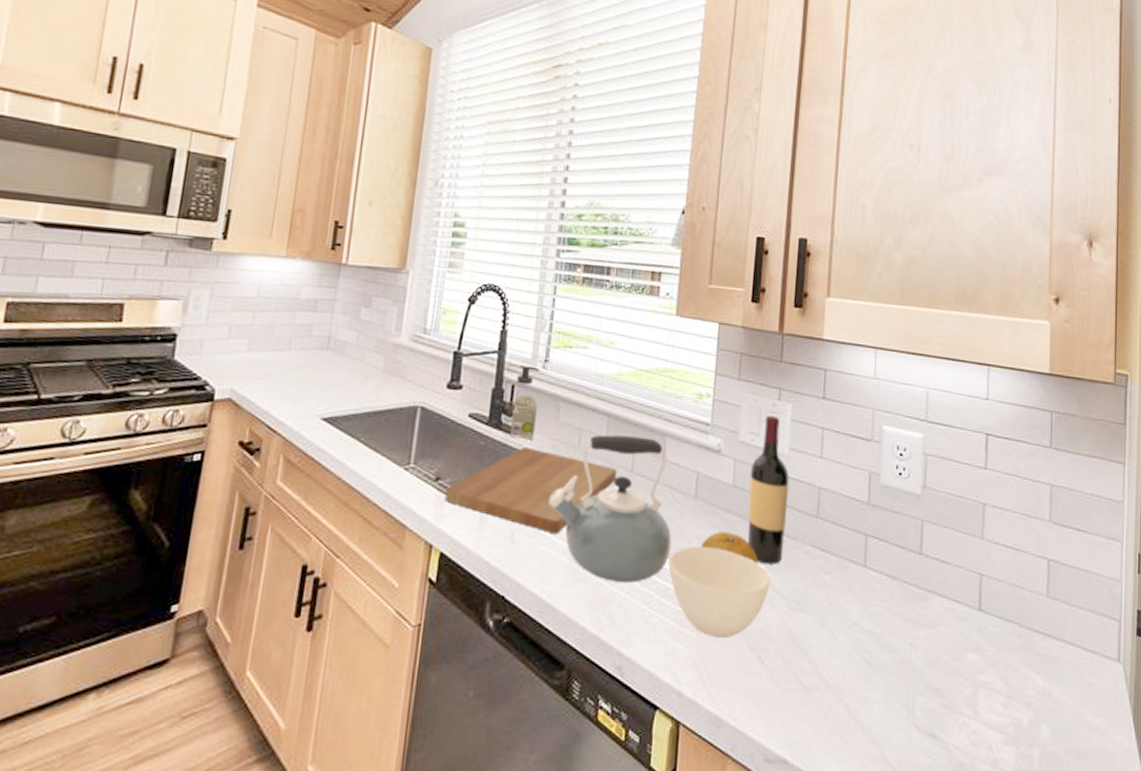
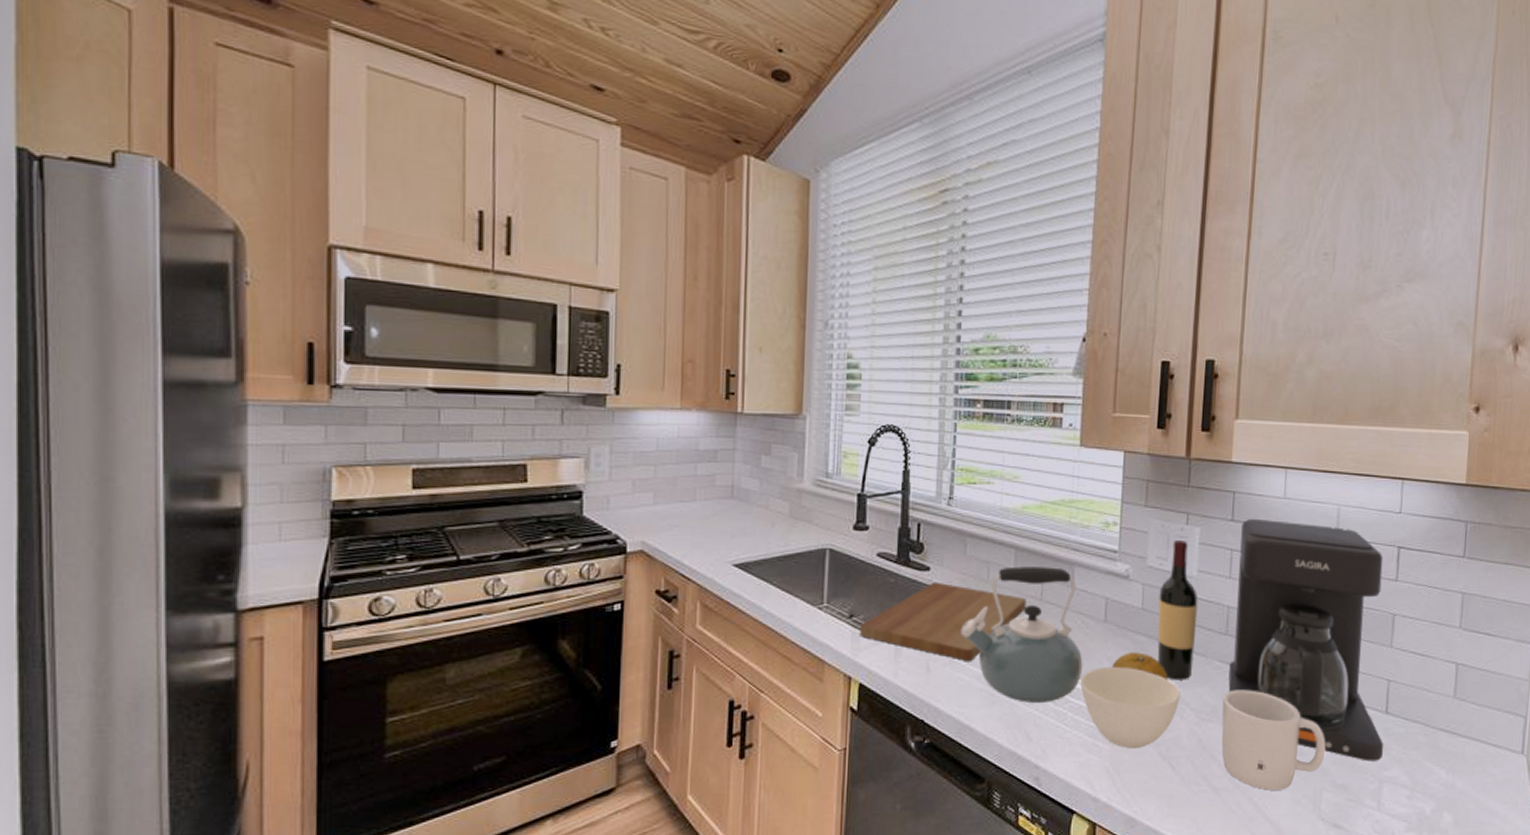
soap dispenser: present [502,364,540,442] -> none [912,502,944,577]
mug: none [812,577,919,692] -> present [1221,690,1326,791]
coffee maker: none [819,397,977,663] -> present [1228,518,1383,761]

